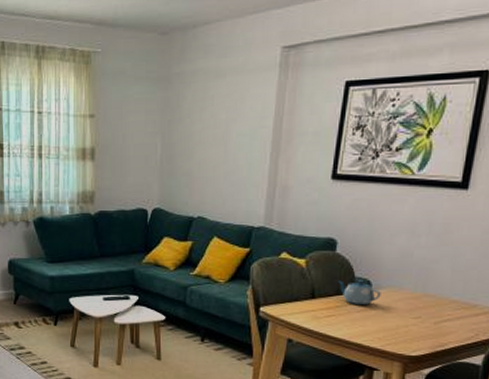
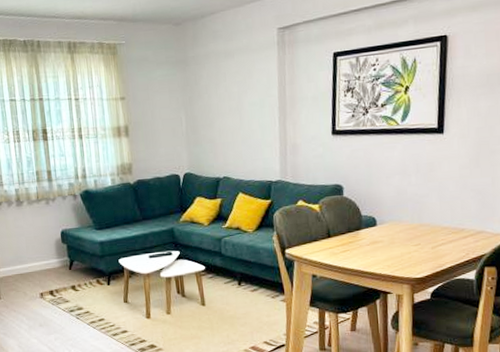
teapot: present [339,280,381,305] -> none [349,218,385,239]

